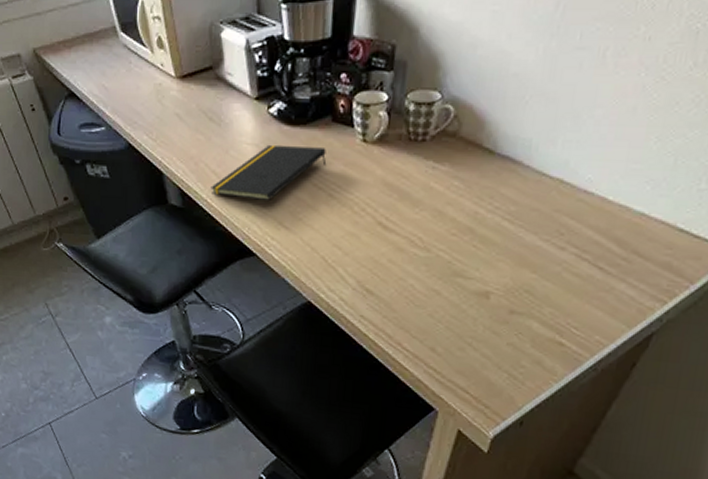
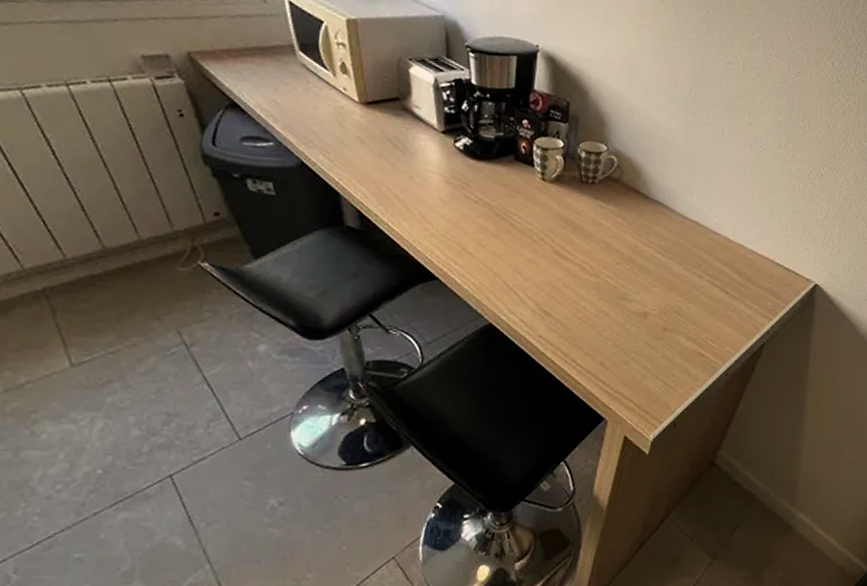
notepad: present [210,144,327,200] -> none [392,175,509,227]

